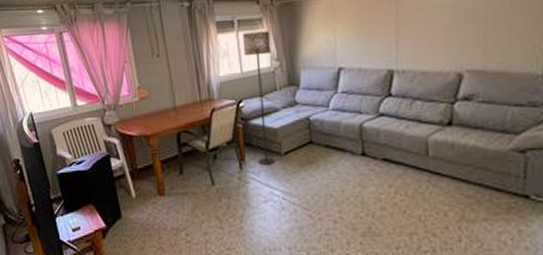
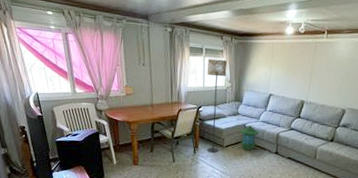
lantern: none [302,118,333,155] -> present [240,126,260,151]

